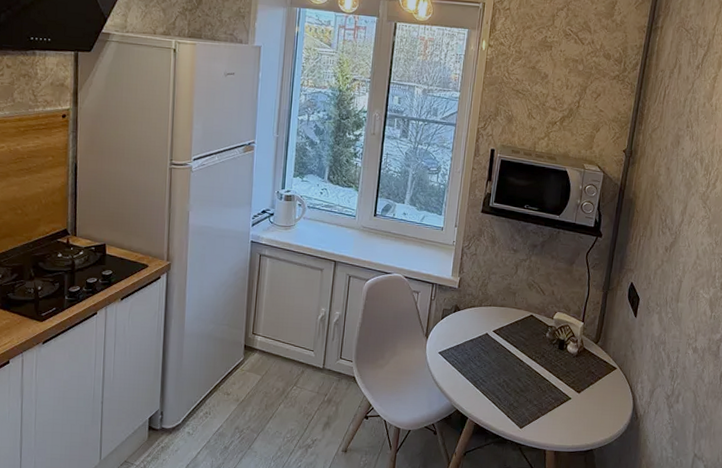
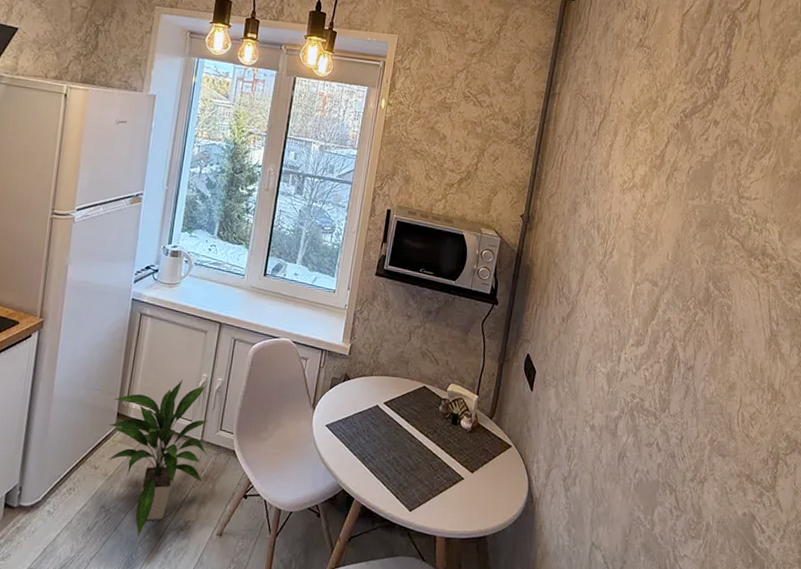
indoor plant: none [237,314,330,453] -> present [108,380,209,536]

